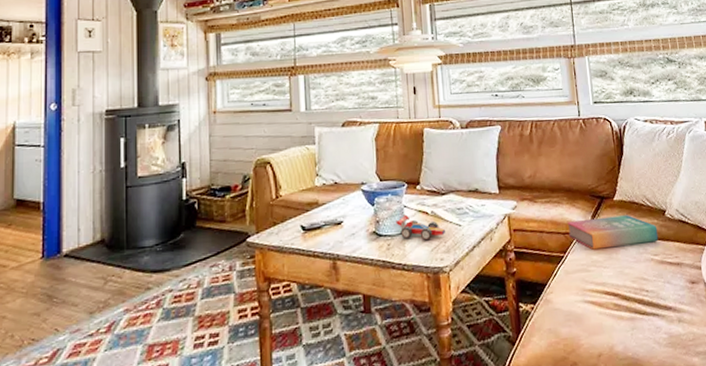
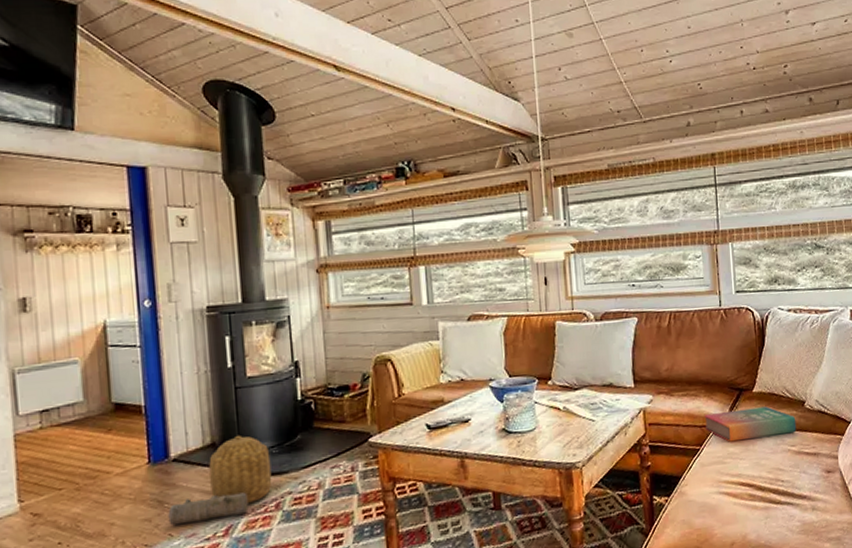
decorative log: none [56,289,131,321] -> present [168,492,249,526]
basket: none [97,232,155,301] -> present [209,435,272,504]
toy car: present [396,214,445,241] -> none [526,411,578,437]

